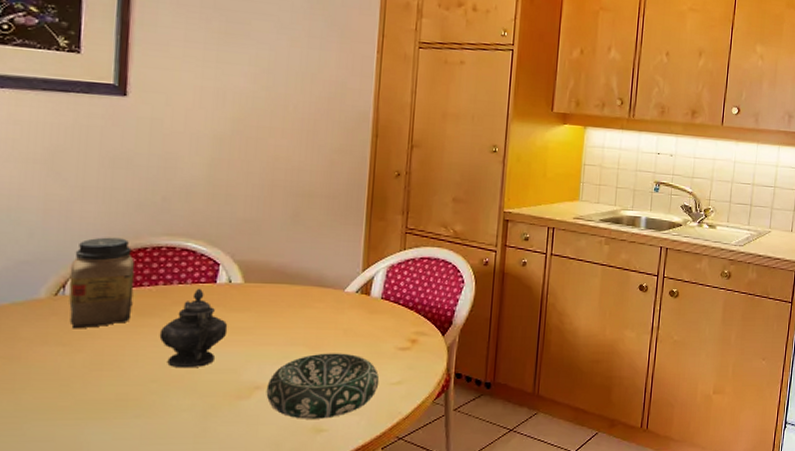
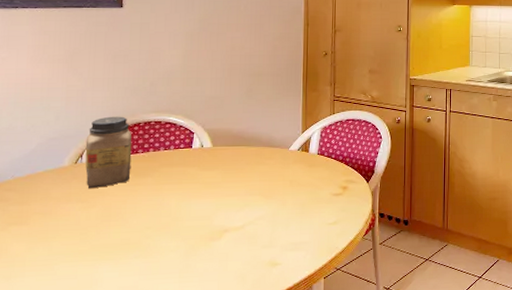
teapot: present [159,288,228,369] -> none [151,152,202,217]
decorative bowl: present [266,353,380,419] -> none [232,200,320,255]

